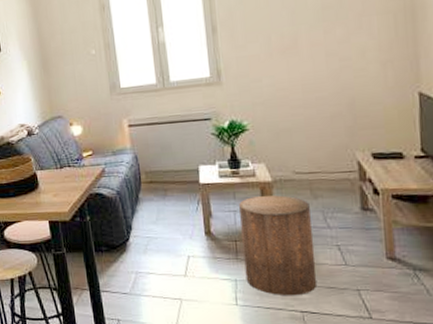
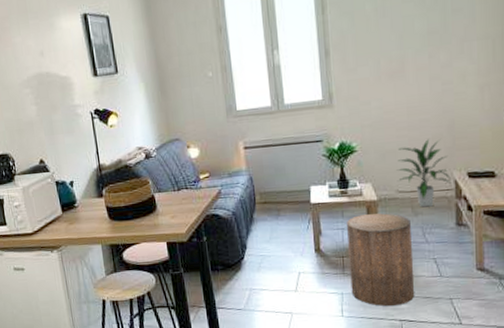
indoor plant: none [292,118,354,190] -> present [396,139,451,207]

